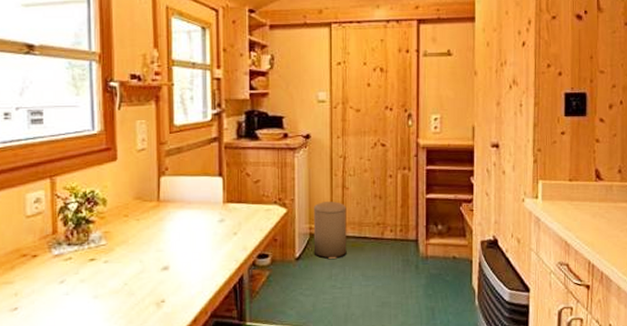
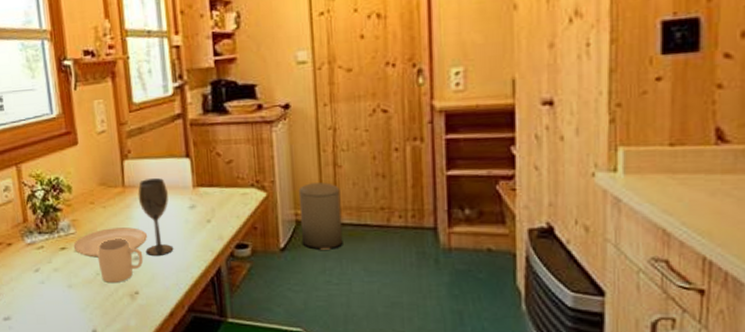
plate: none [103,239,178,268] -> present [73,227,148,258]
mug: none [127,250,172,292] -> present [97,238,144,282]
wine glass: none [171,194,201,265] -> present [137,178,174,255]

